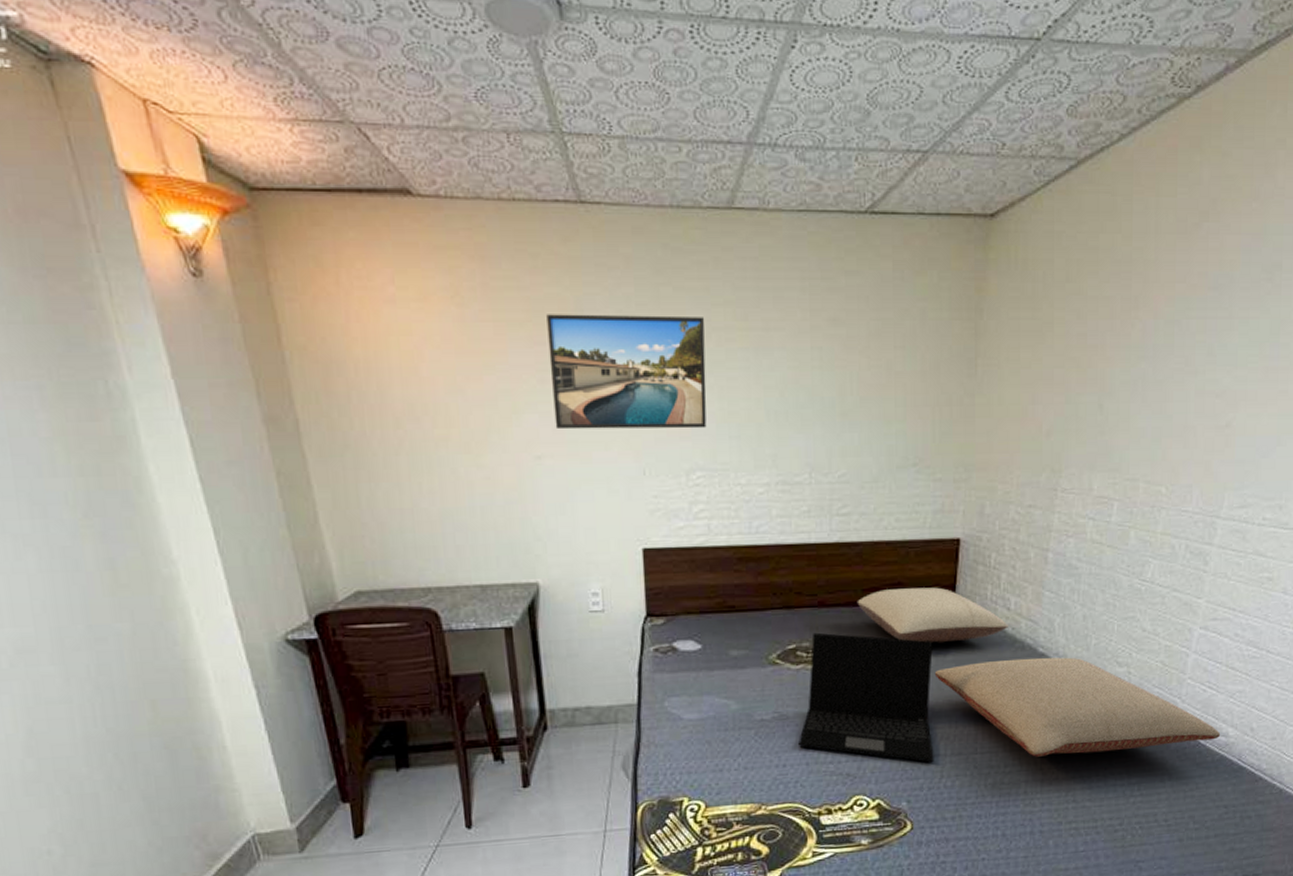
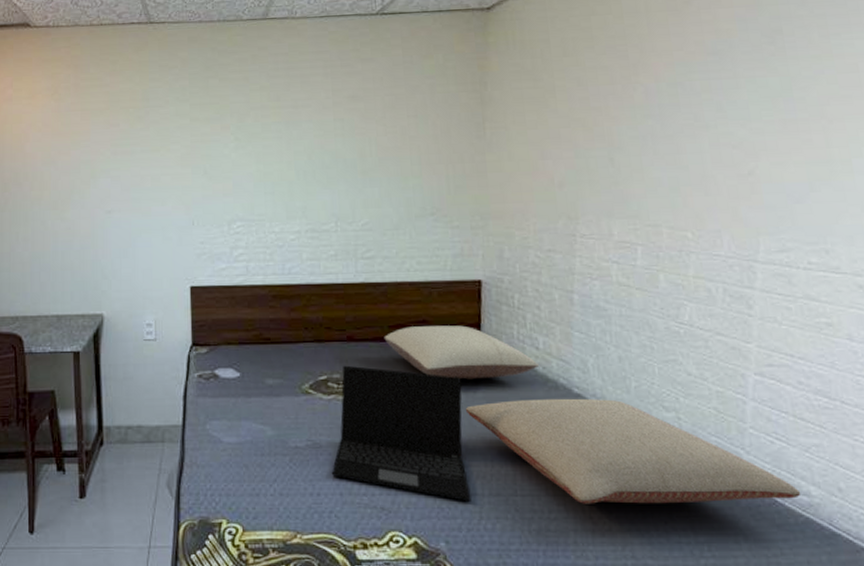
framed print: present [546,314,707,430] -> none [121,100,246,190]

